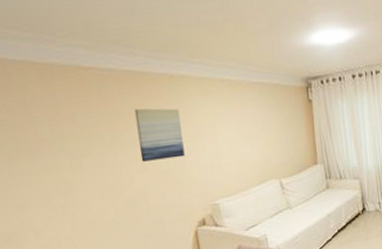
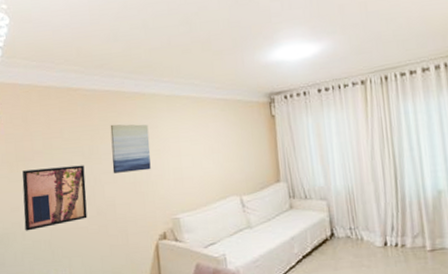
wall art: none [26,153,115,229] -> present [22,165,87,231]

